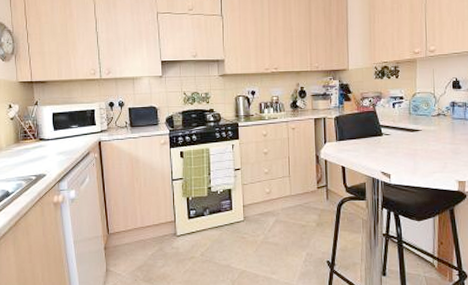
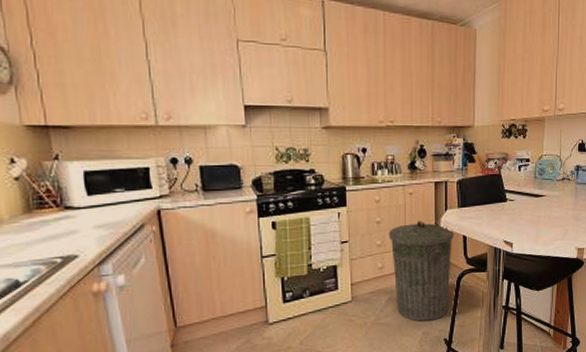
trash can: none [274,152,333,243] -> present [388,221,454,322]

